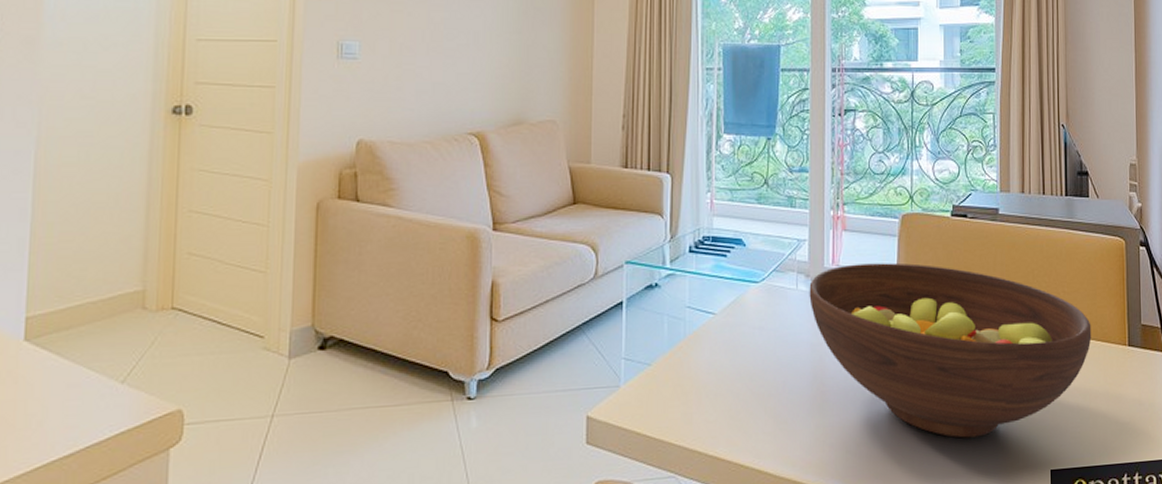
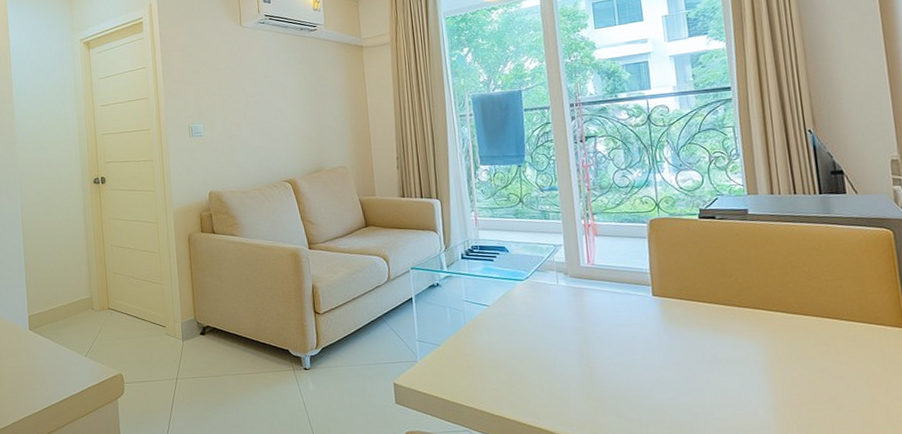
fruit bowl: present [809,263,1092,438] -> none [568,260,863,408]

